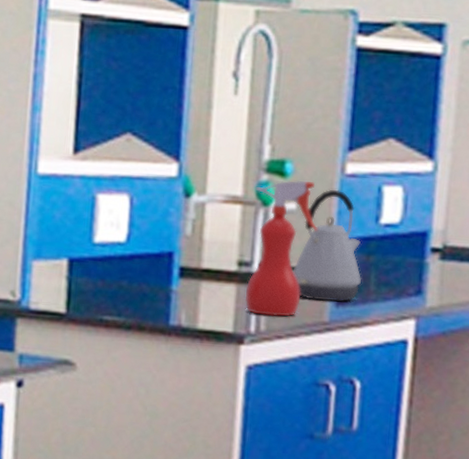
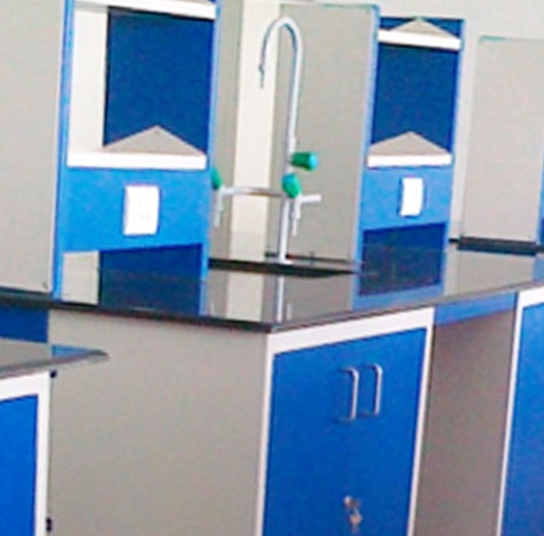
spray bottle: present [244,180,318,317] -> none [271,172,341,306]
kettle: present [293,189,362,302] -> none [318,181,384,292]

